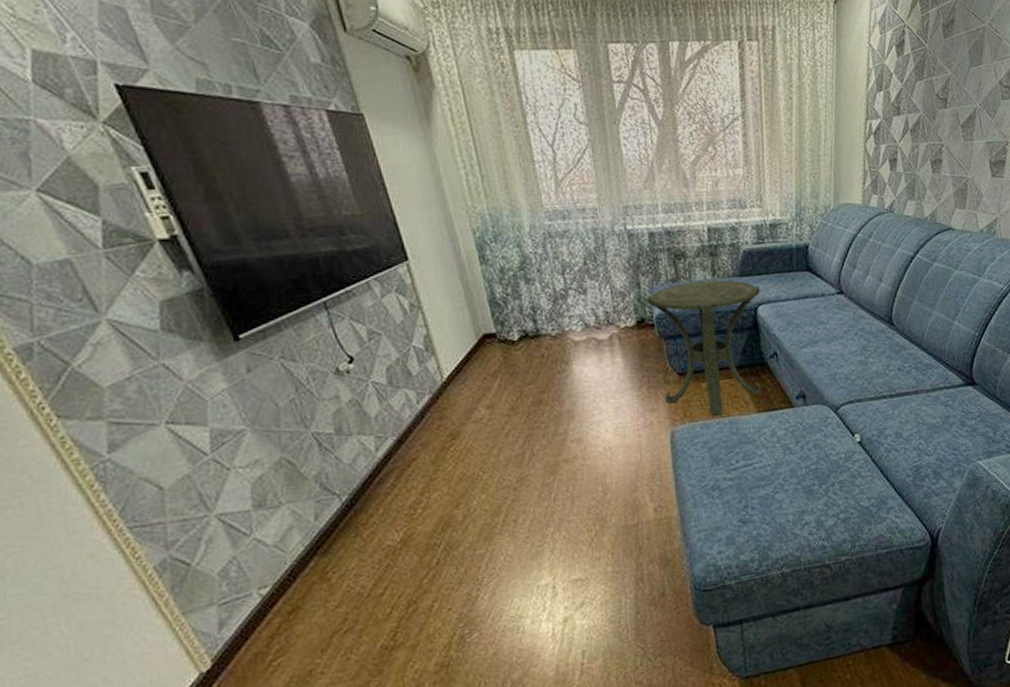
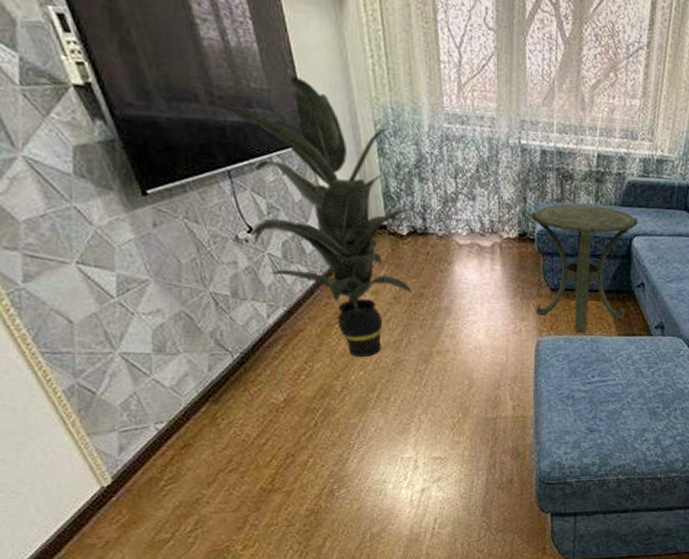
indoor plant: none [288,197,531,479] -> present [197,75,415,357]

